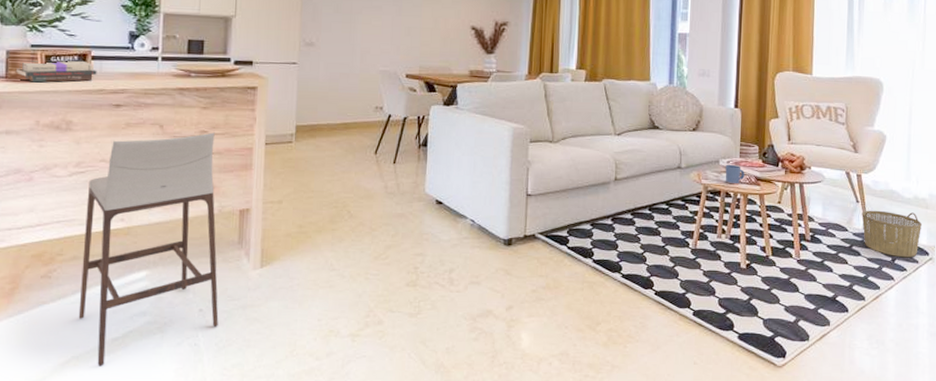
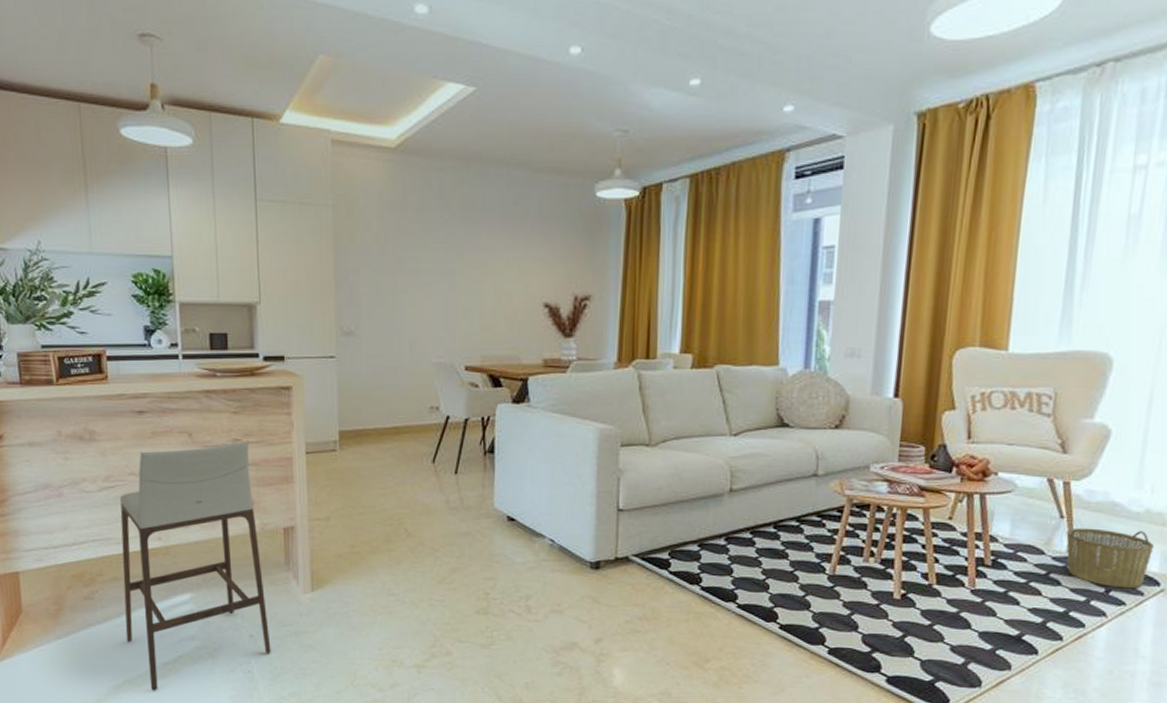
books: present [15,60,97,83] -> none [29,361,115,388]
mug: present [725,164,745,185] -> none [876,470,904,496]

